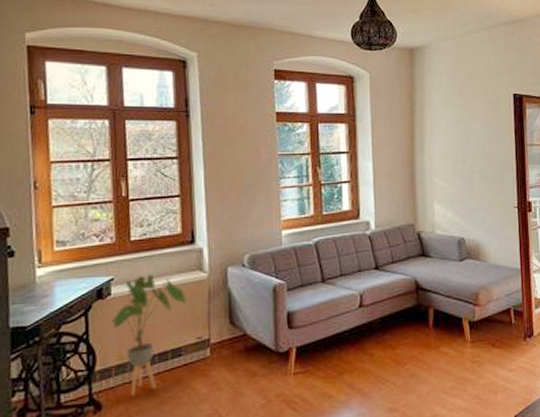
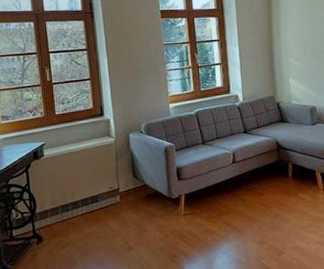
house plant: present [112,275,187,396] -> none [46,140,100,232]

